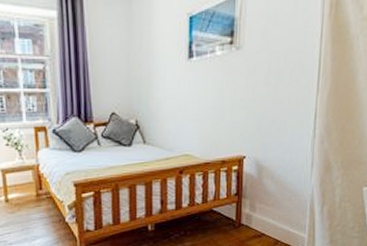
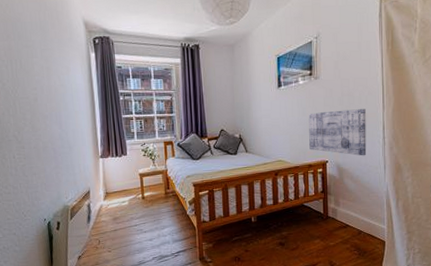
wall art: none [224,91,296,151] -> present [308,109,367,156]

